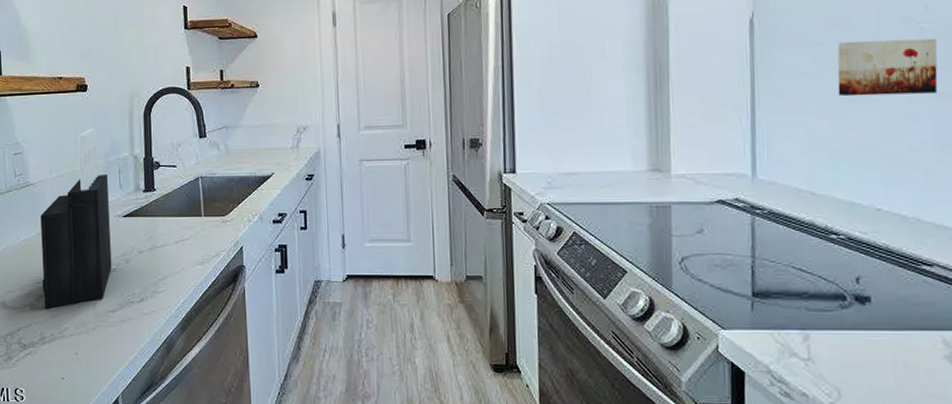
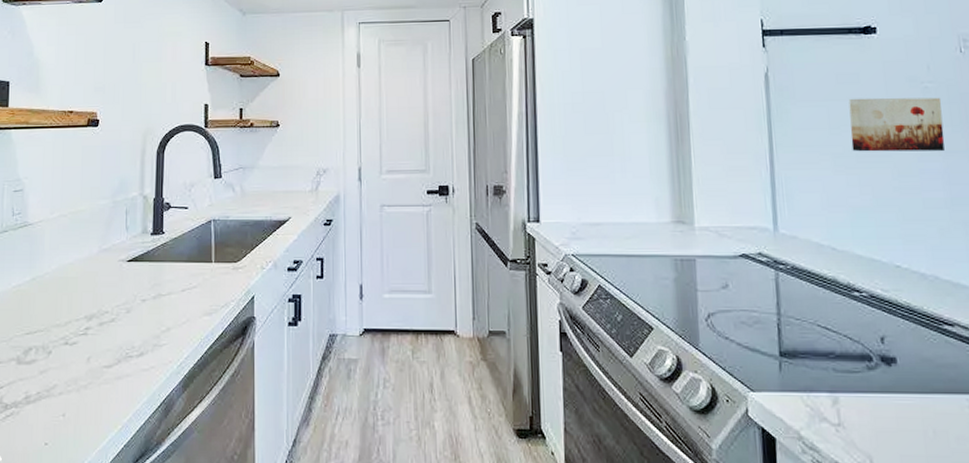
knife block: present [40,128,112,309] -> none [32,166,113,363]

